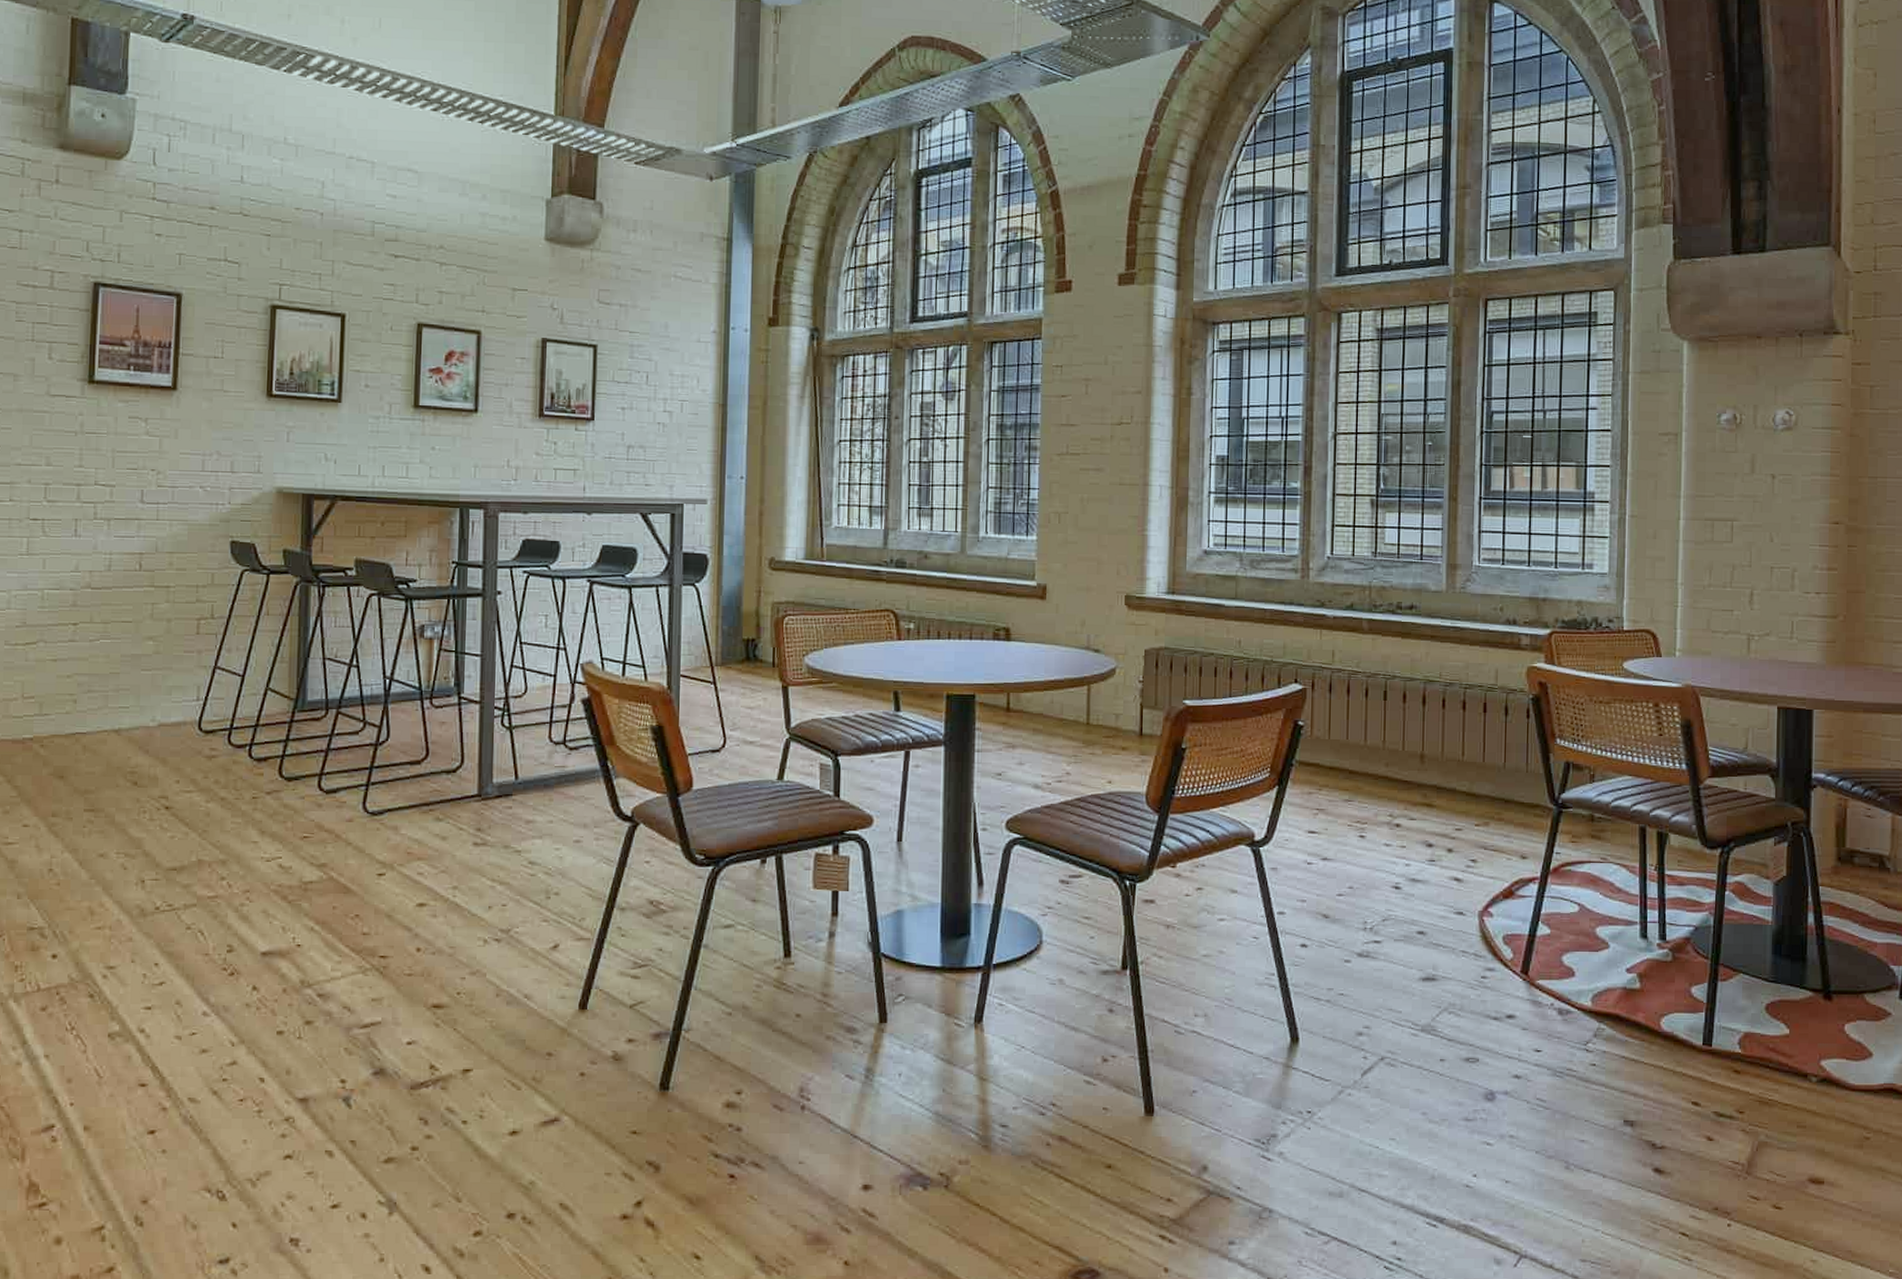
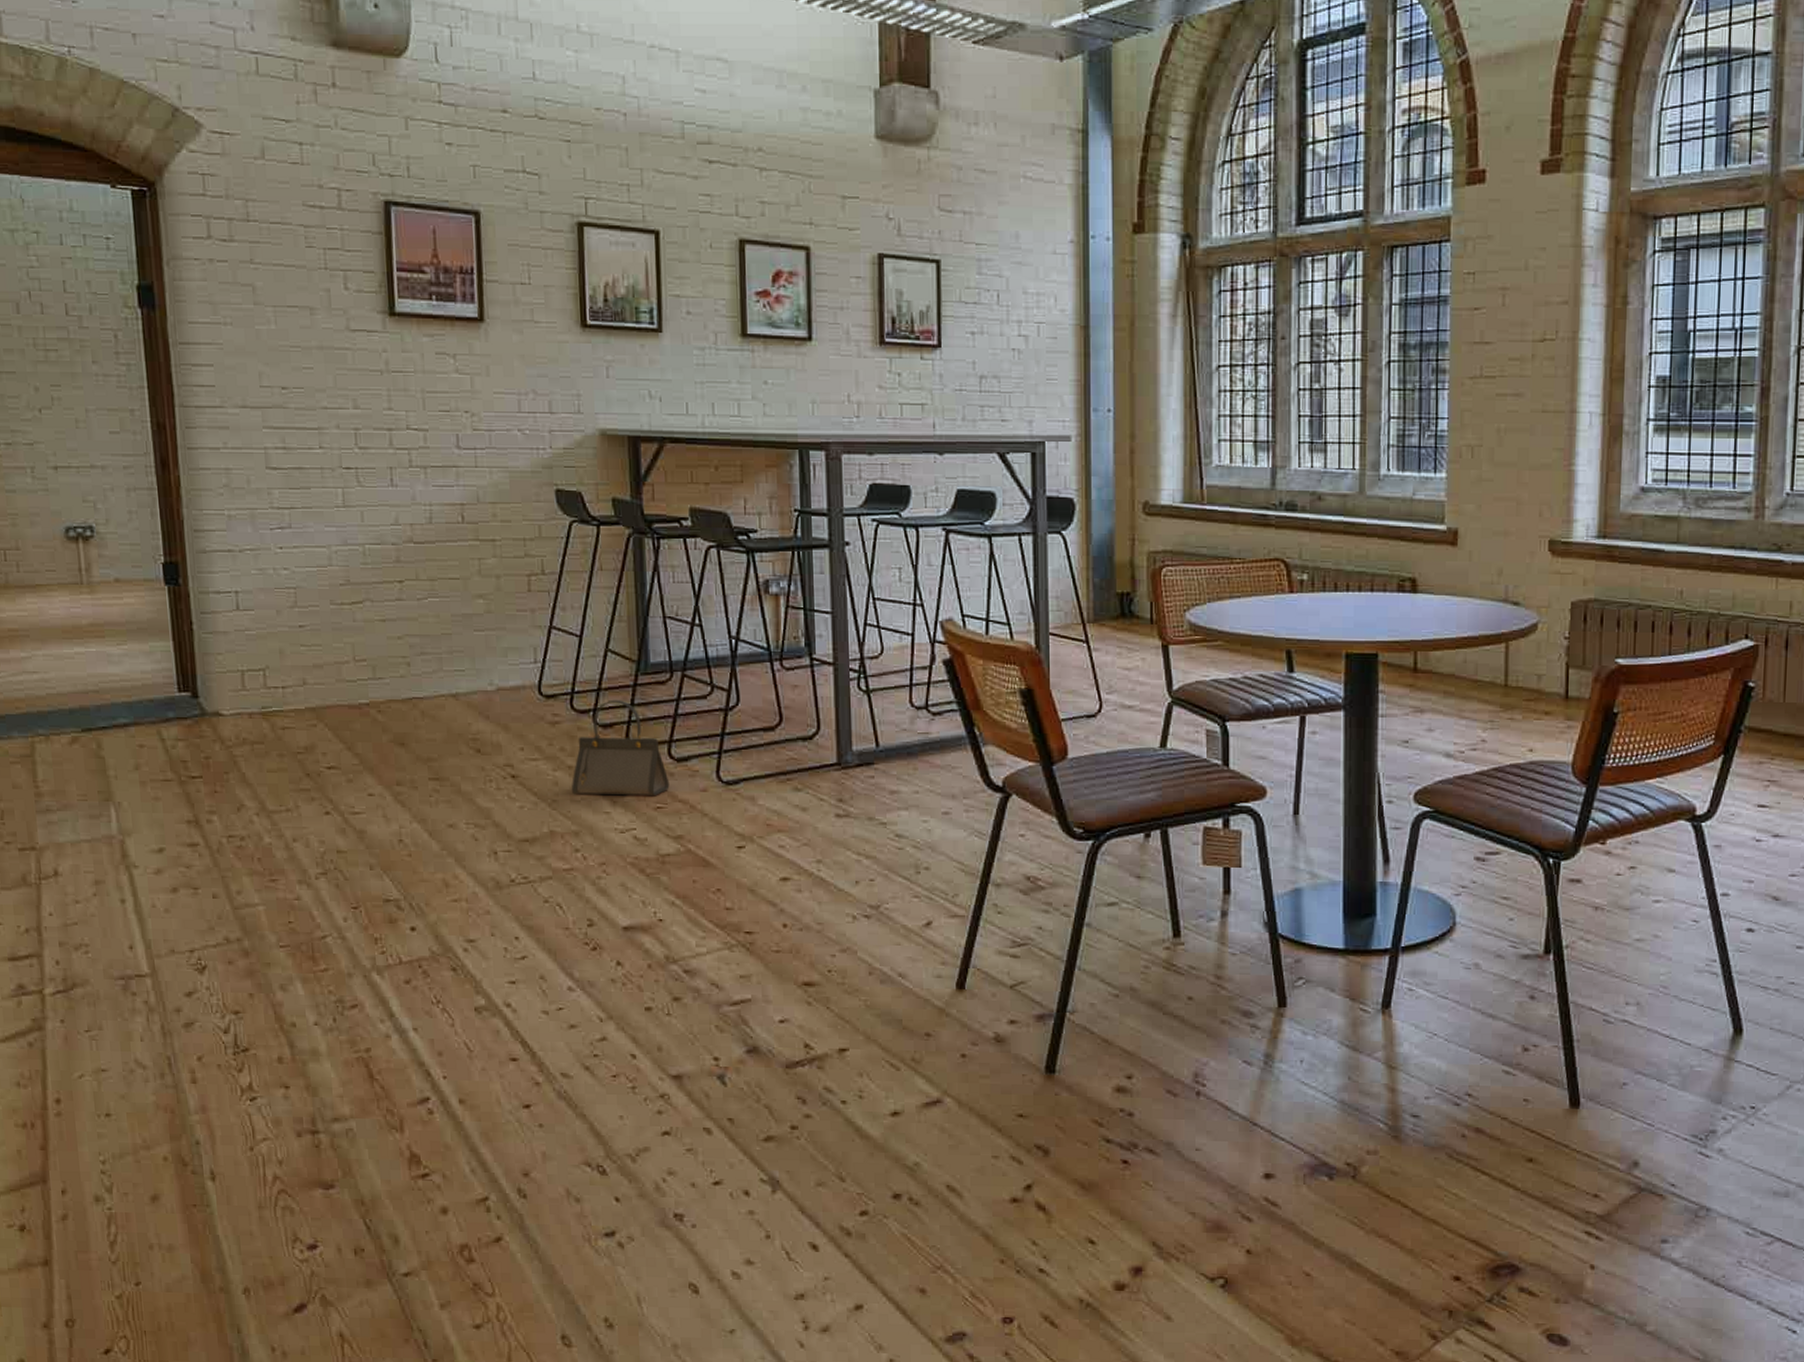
handbag: none [222,735,317,826] -> present [571,699,670,796]

